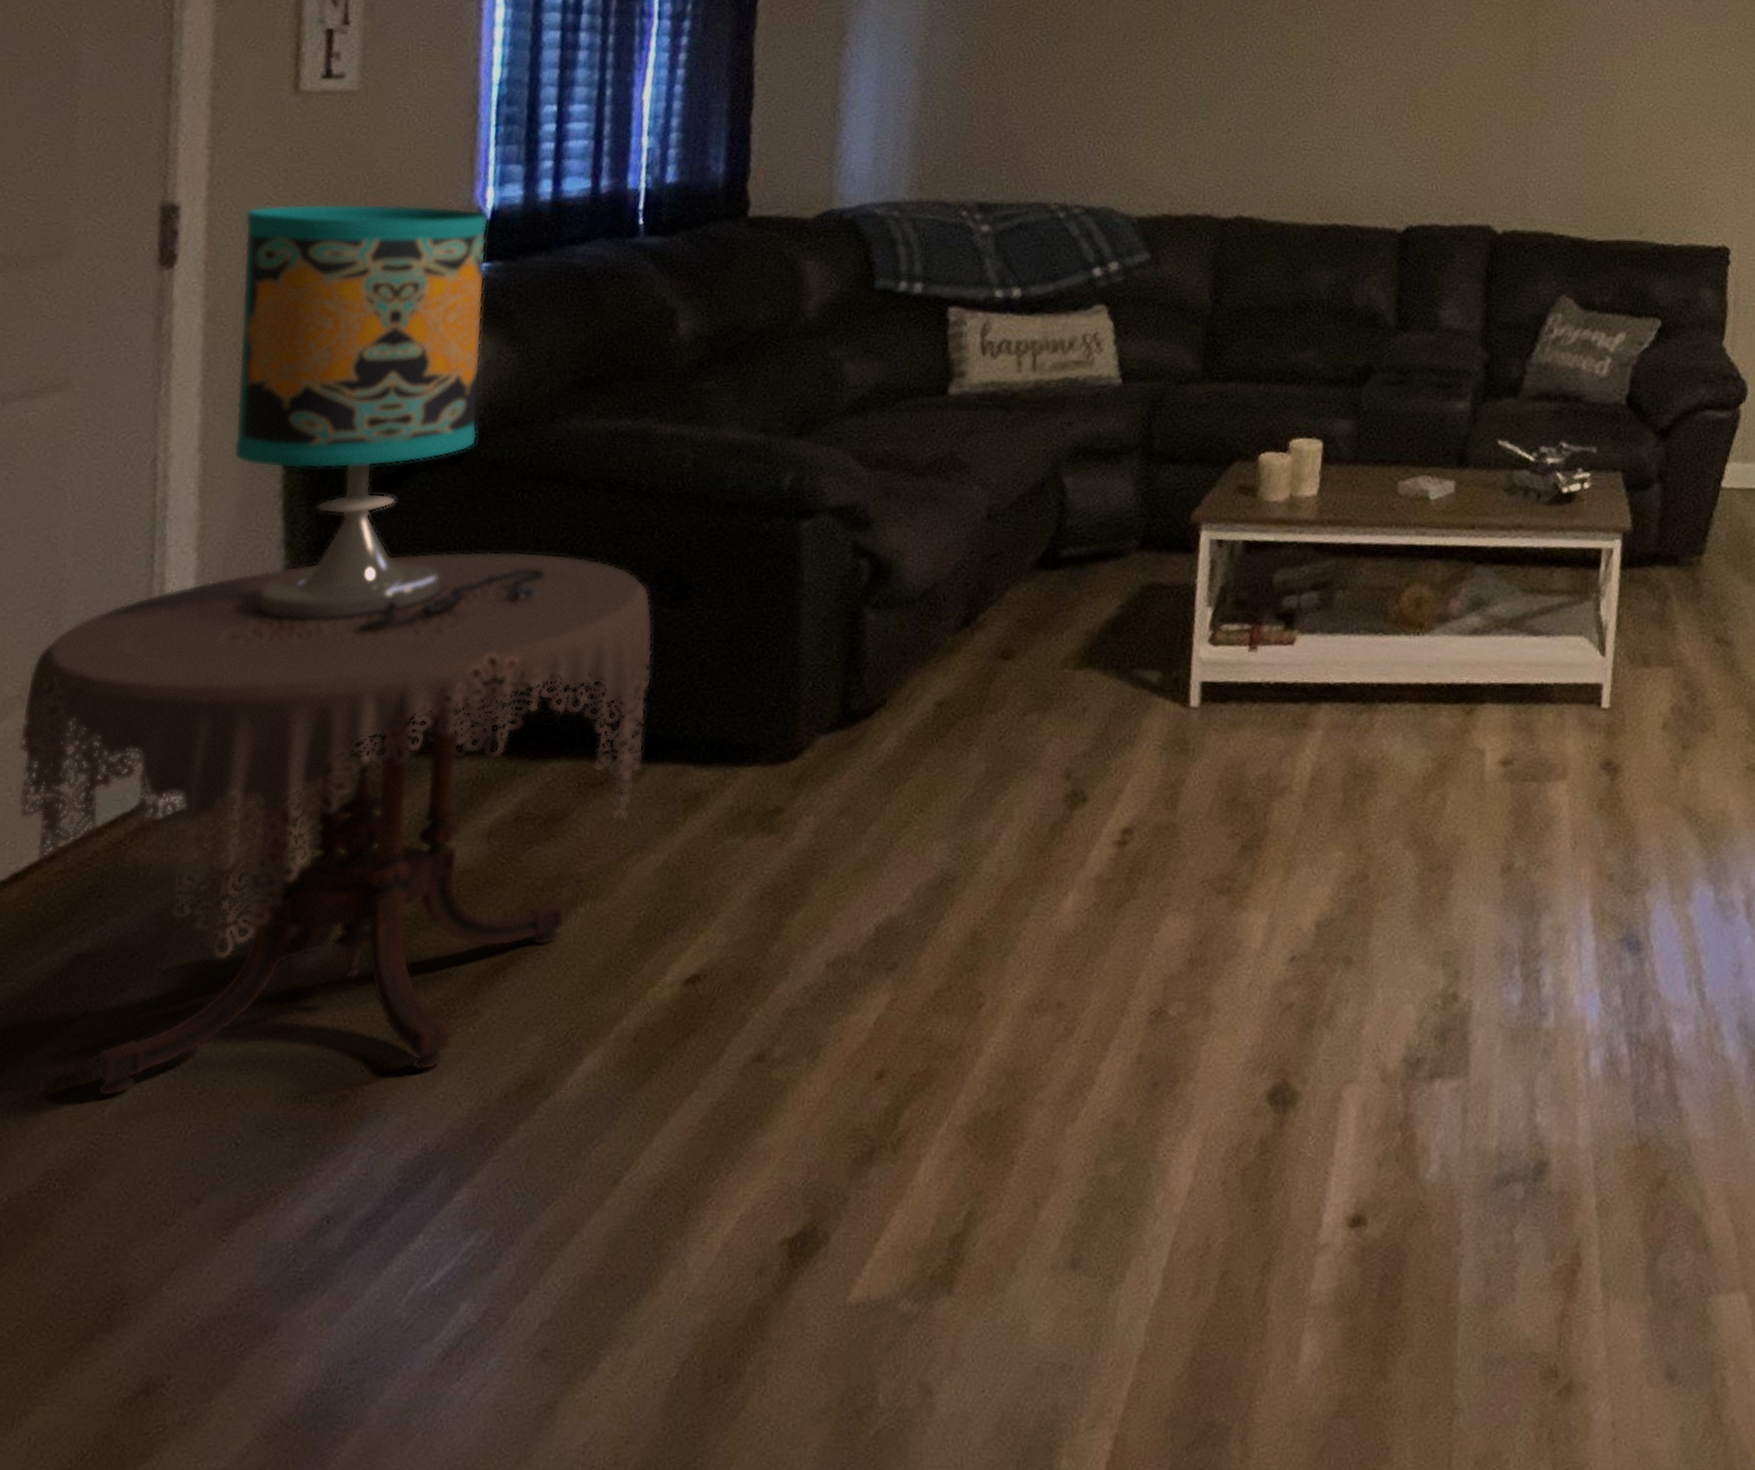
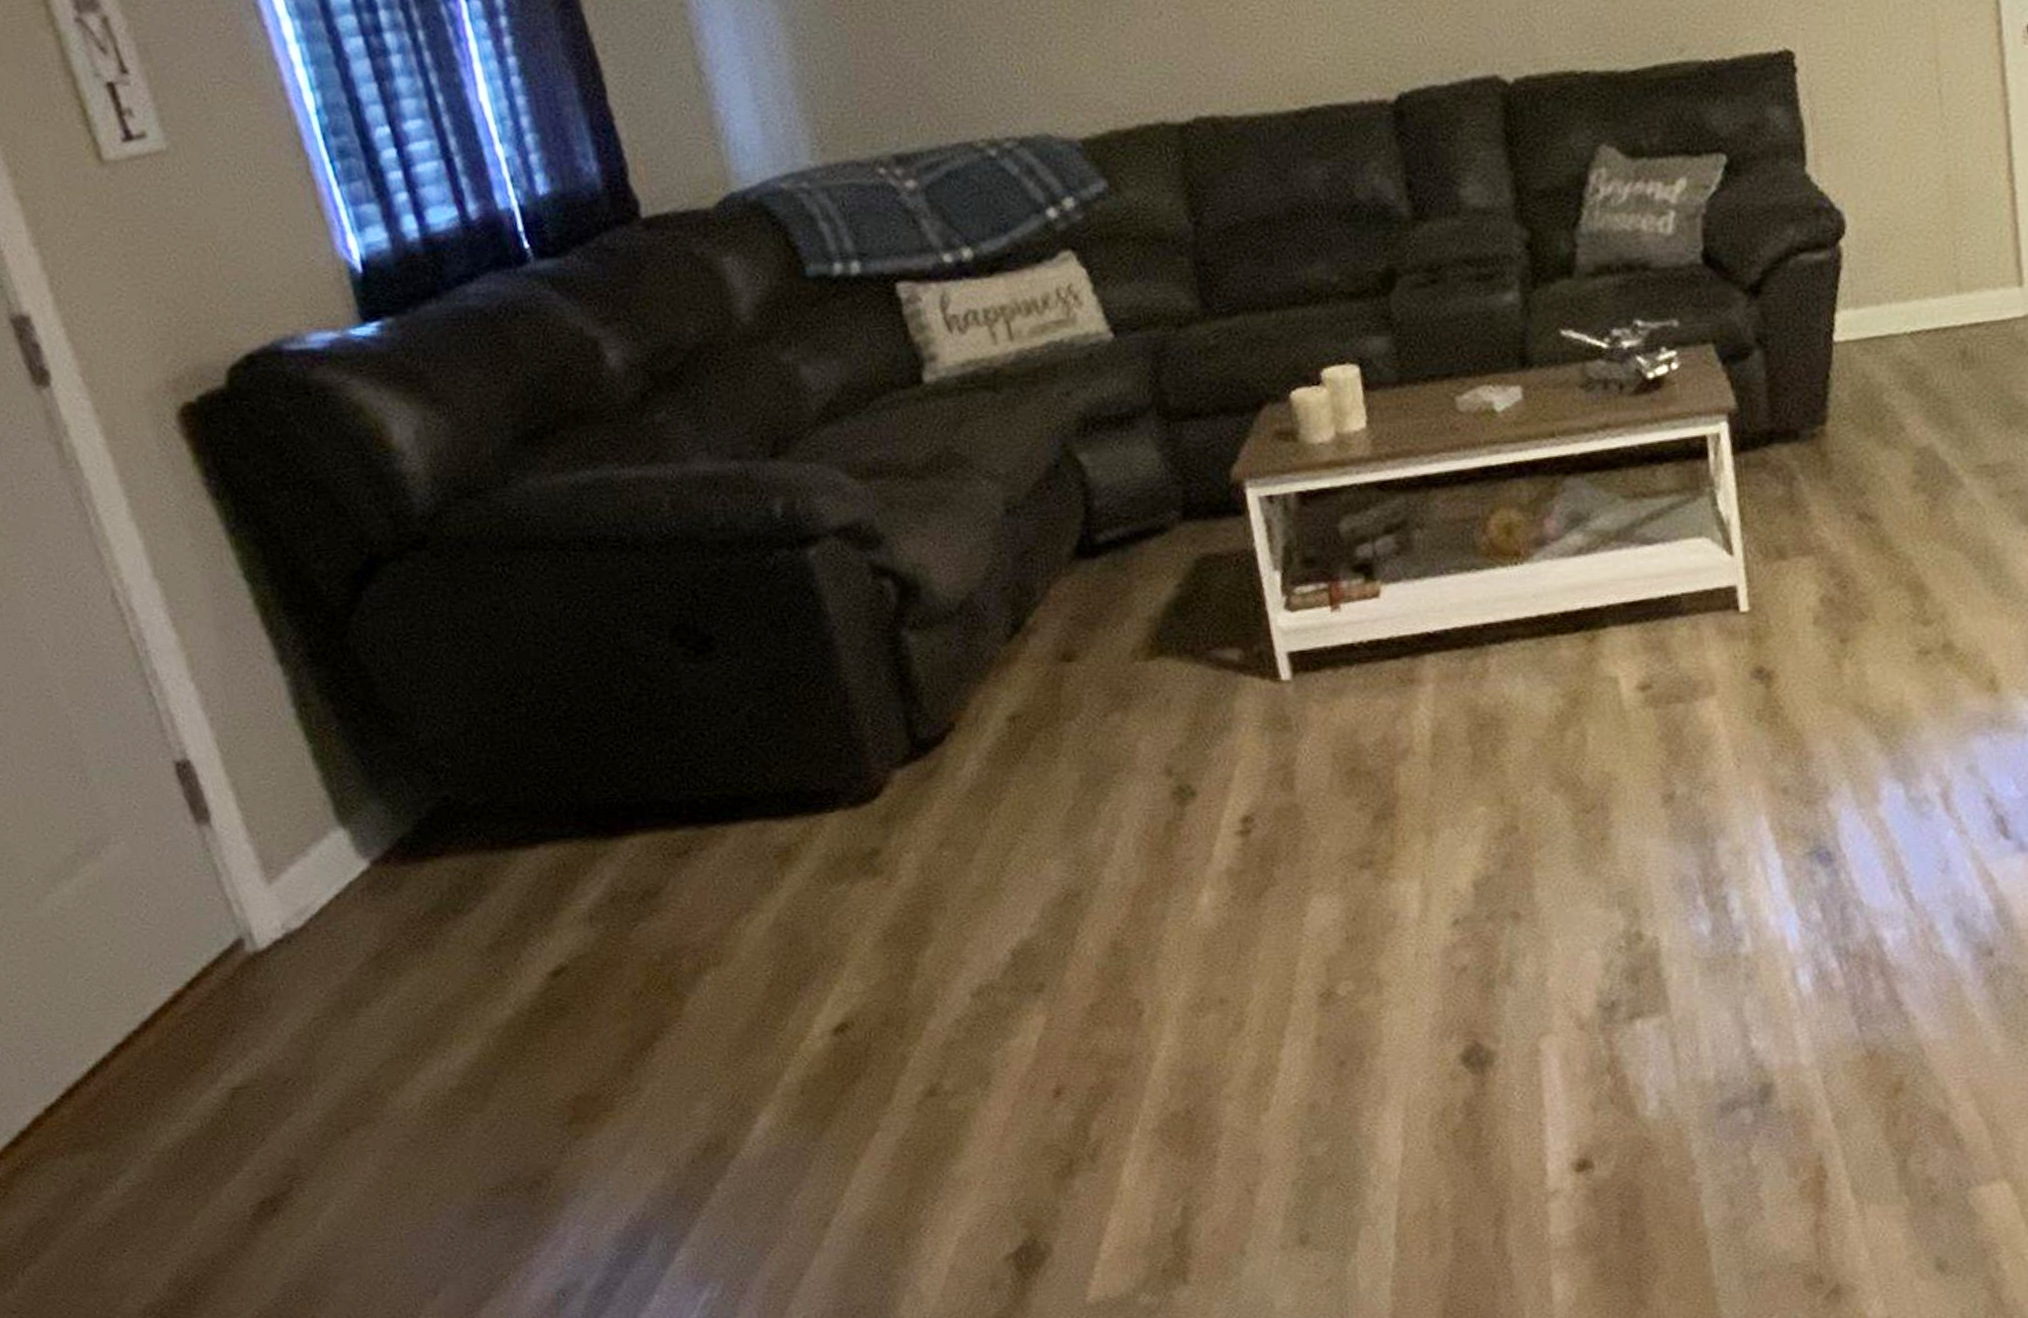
side table: present [19,551,653,1098] -> none [77,624,724,1213]
table lamp: present [233,203,545,632] -> none [101,263,556,738]

